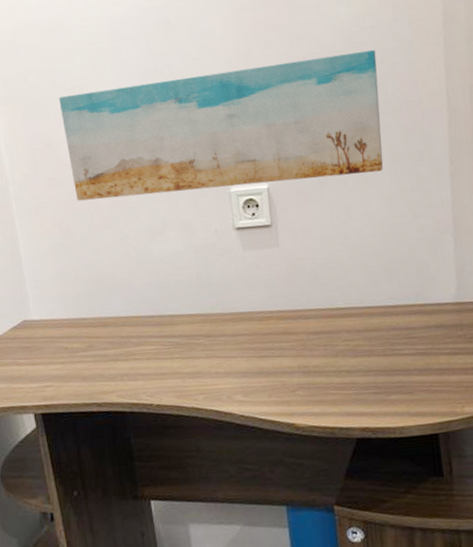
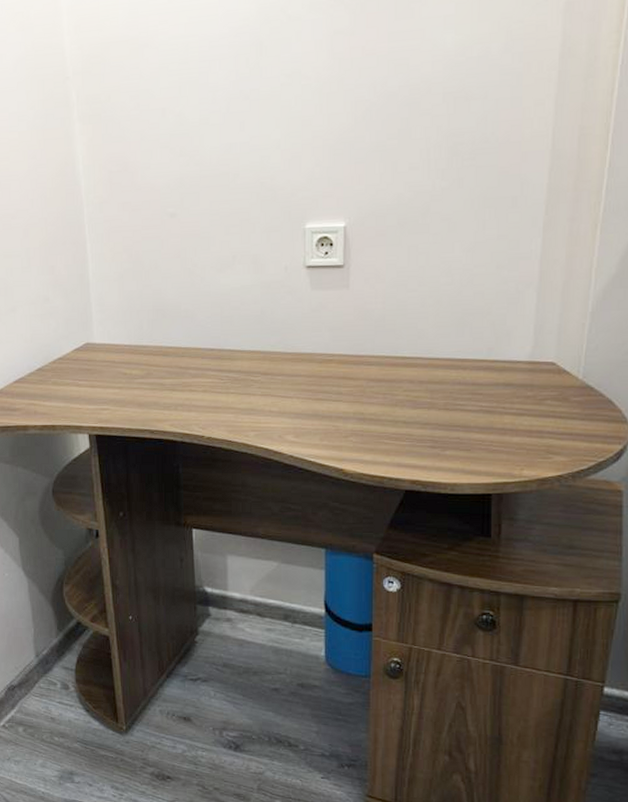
wall art: present [58,49,383,201] -> none [140,82,479,228]

